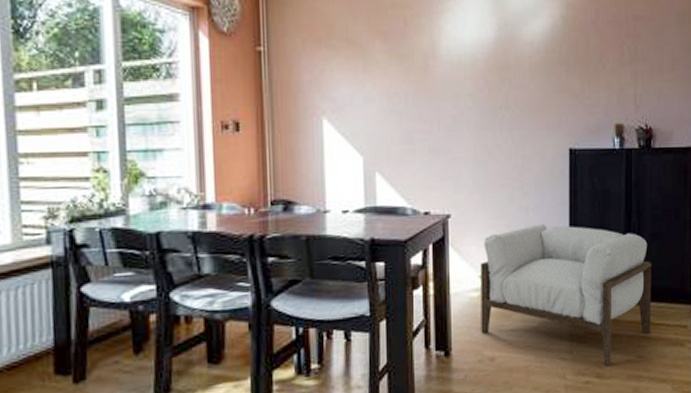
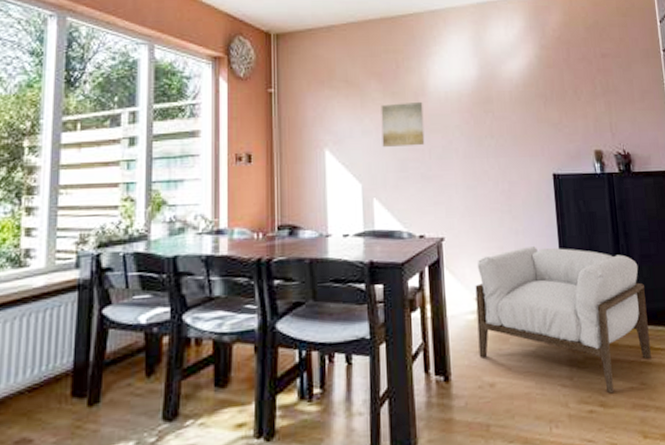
wall art: none [385,65,434,116] -> present [381,101,425,147]

